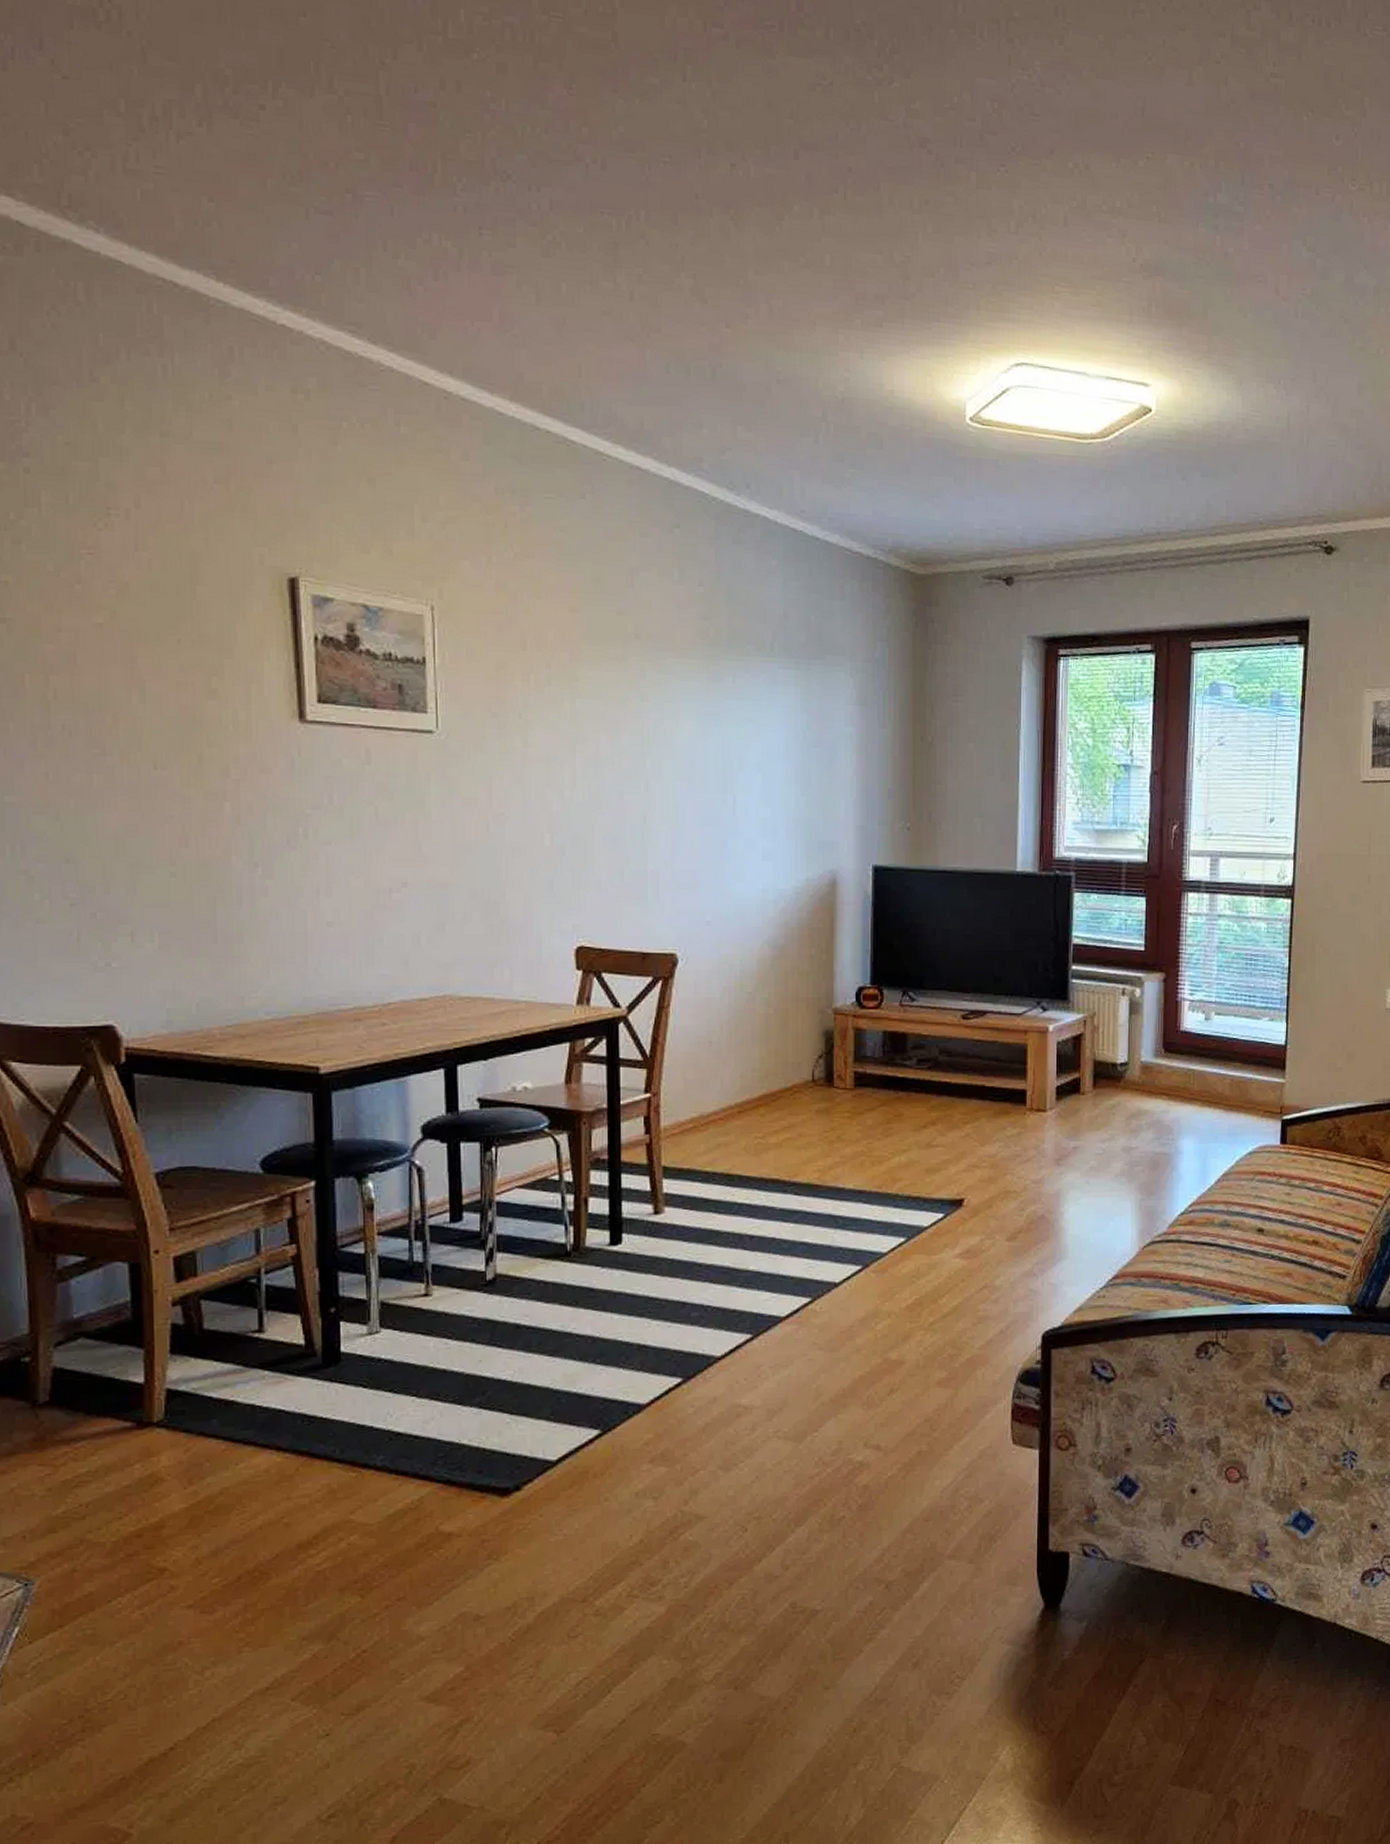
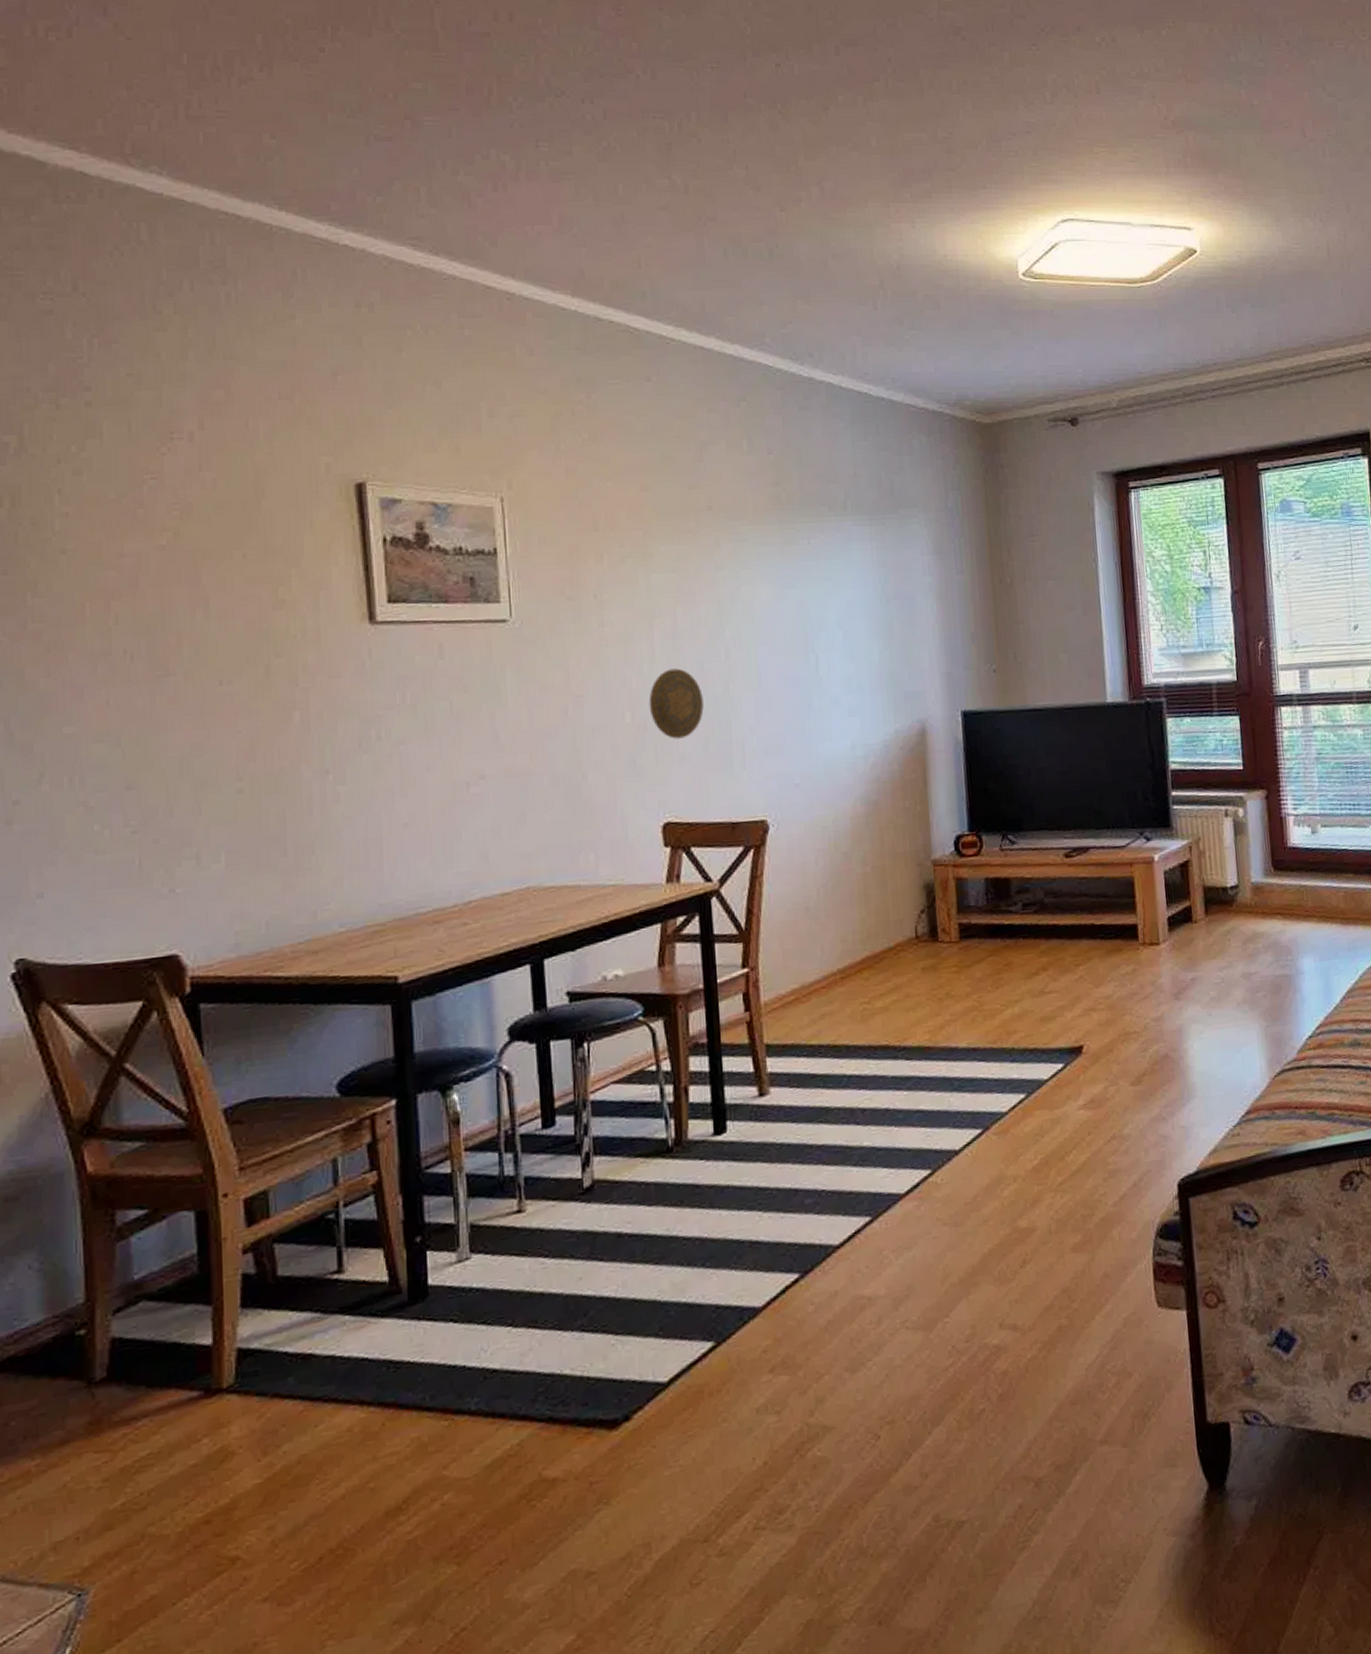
decorative plate: none [568,795,621,866] -> present [648,668,704,739]

